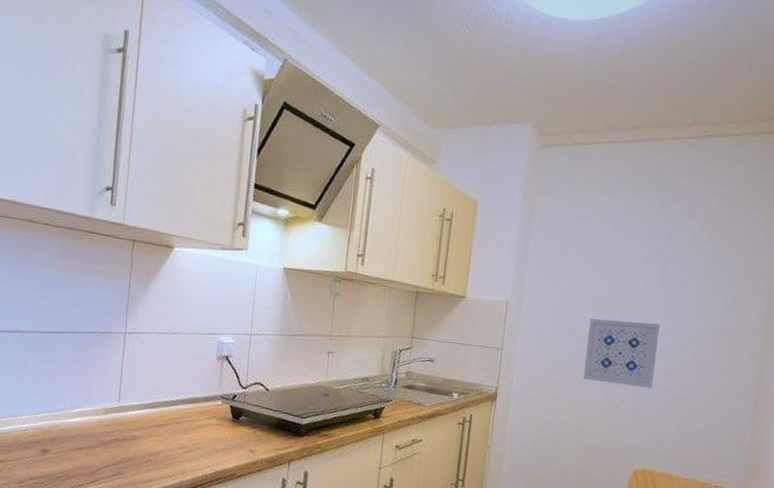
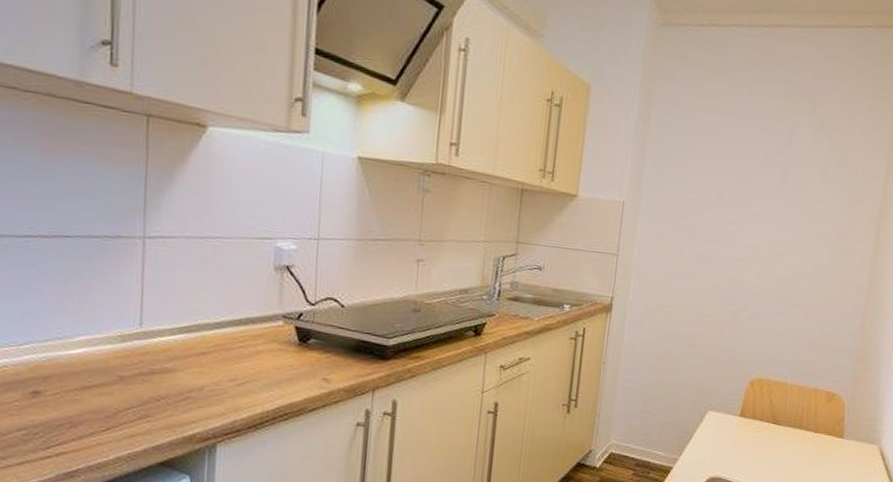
wall art: present [582,318,660,389] -> none [701,221,779,295]

